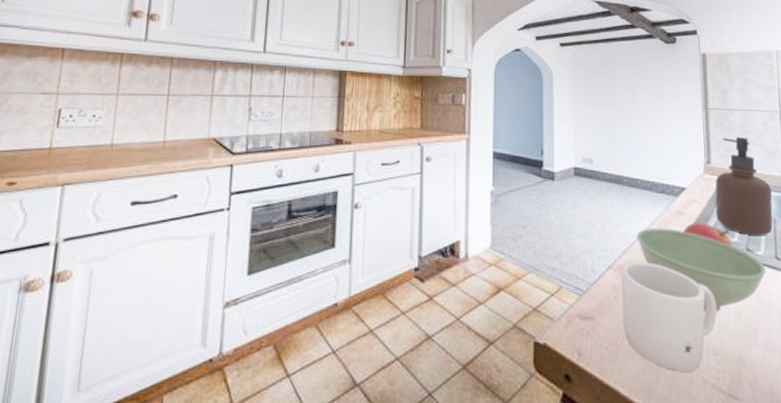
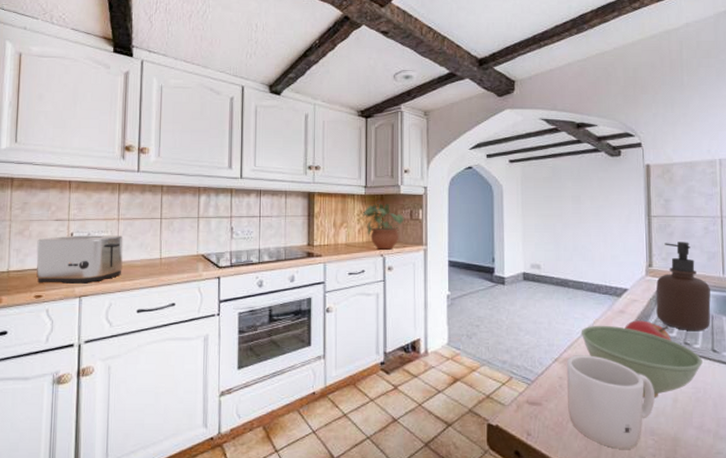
toaster: none [11,111,122,169] -> present [36,235,124,284]
potted plant: none [399,82,446,138] -> present [362,200,404,250]

